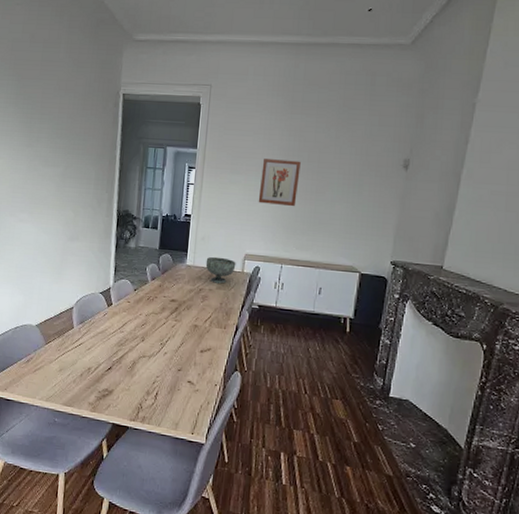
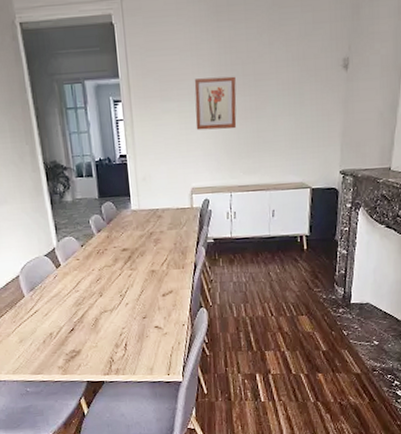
decorative bowl: present [205,256,236,284] -> none [151,195,184,224]

